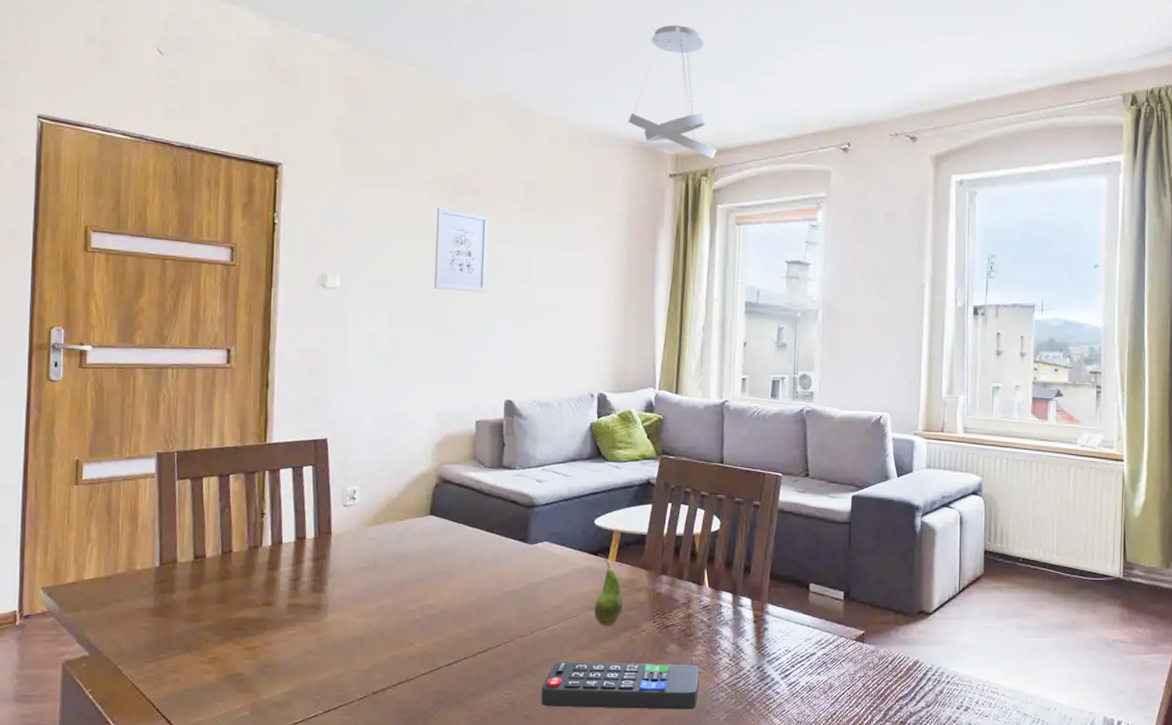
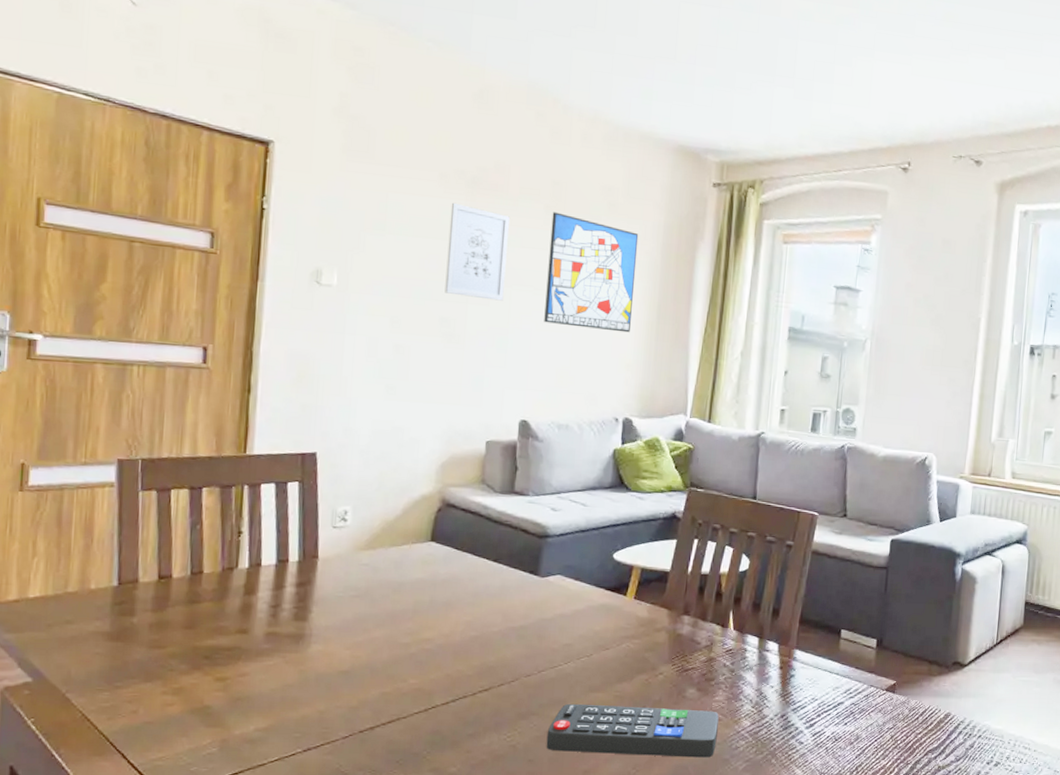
wall art: none [523,210,605,315] -> present [544,212,639,333]
fruit: present [594,553,623,626] -> none [608,589,640,667]
ceiling light fixture: present [628,25,717,159] -> none [670,18,767,169]

